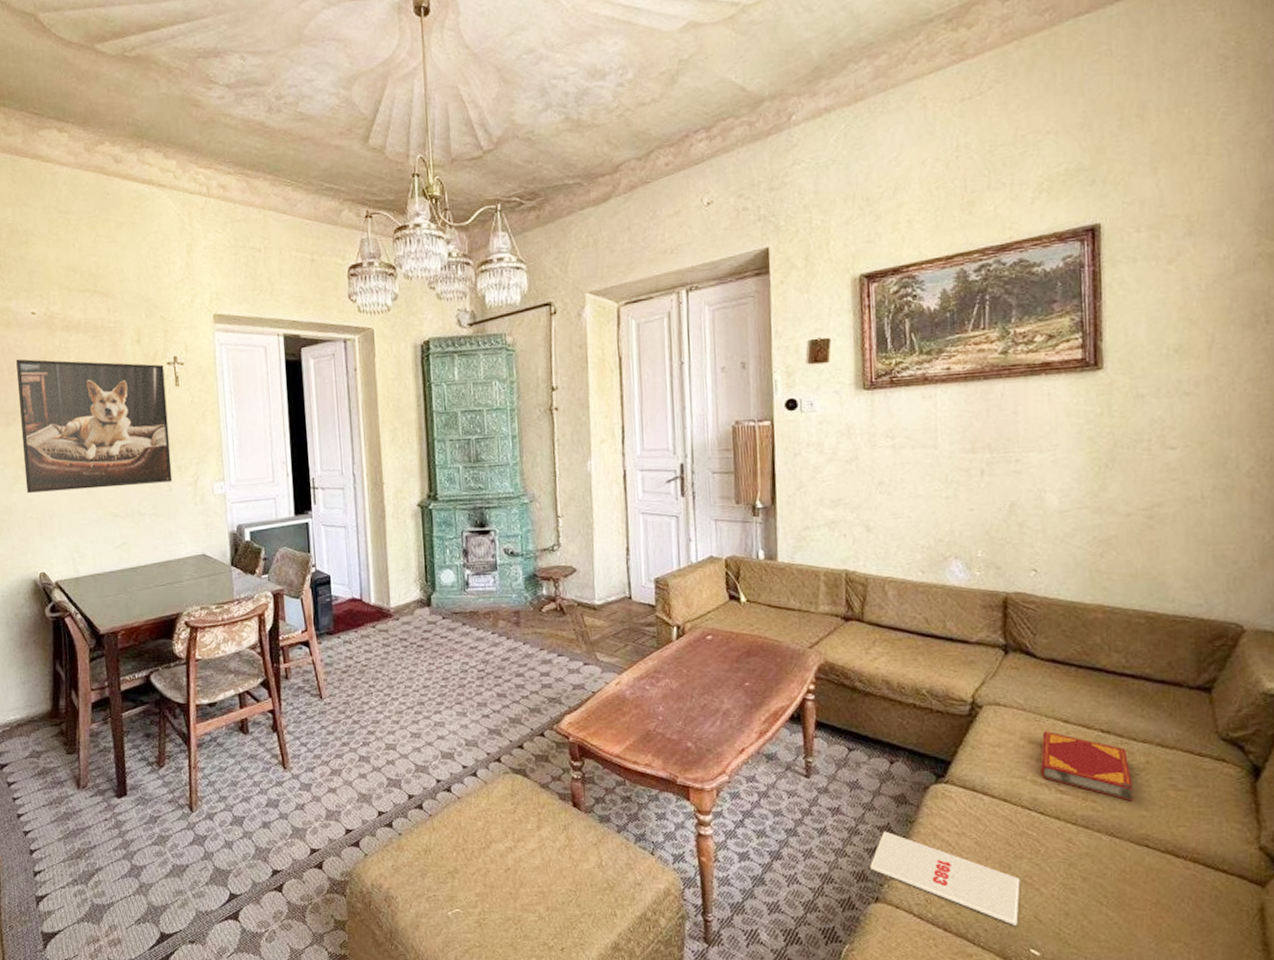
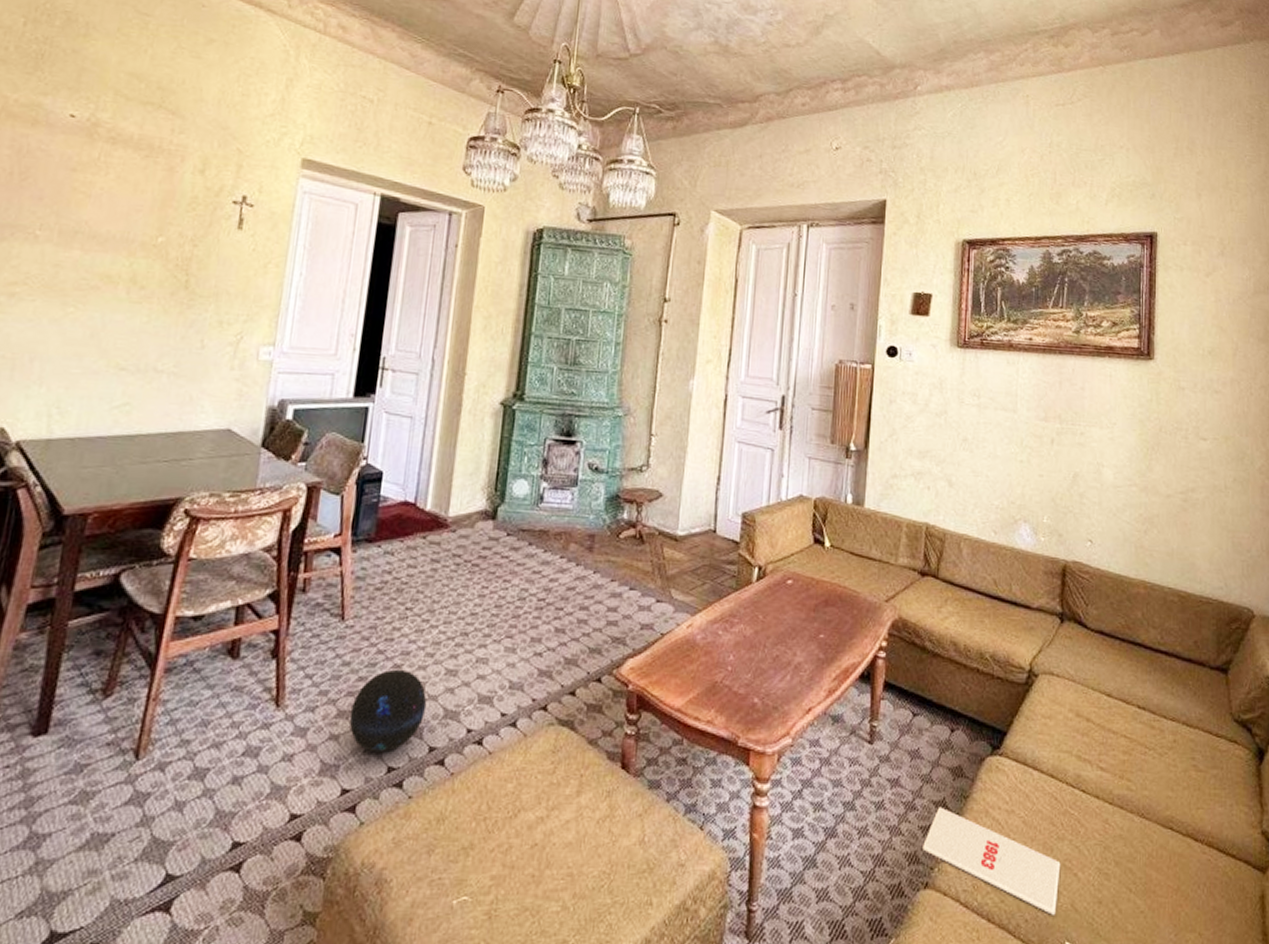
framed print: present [16,359,173,494] -> none [5,164,228,338]
ball: none [340,735,401,801] -> present [349,669,427,753]
hardback book: present [1040,731,1133,802] -> none [1085,705,1161,781]

